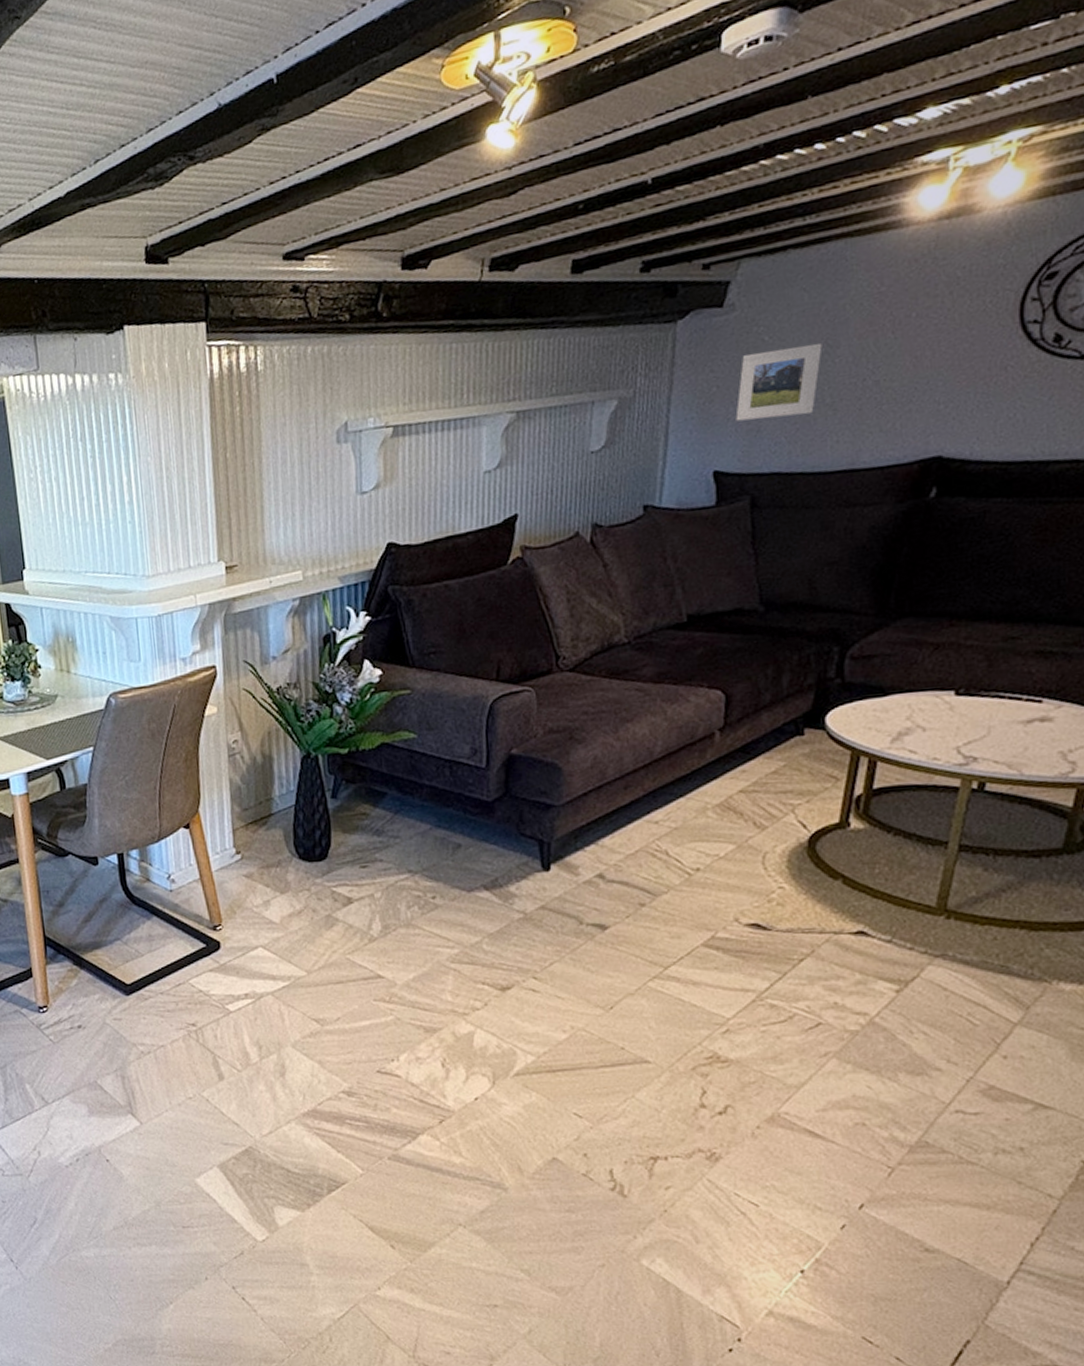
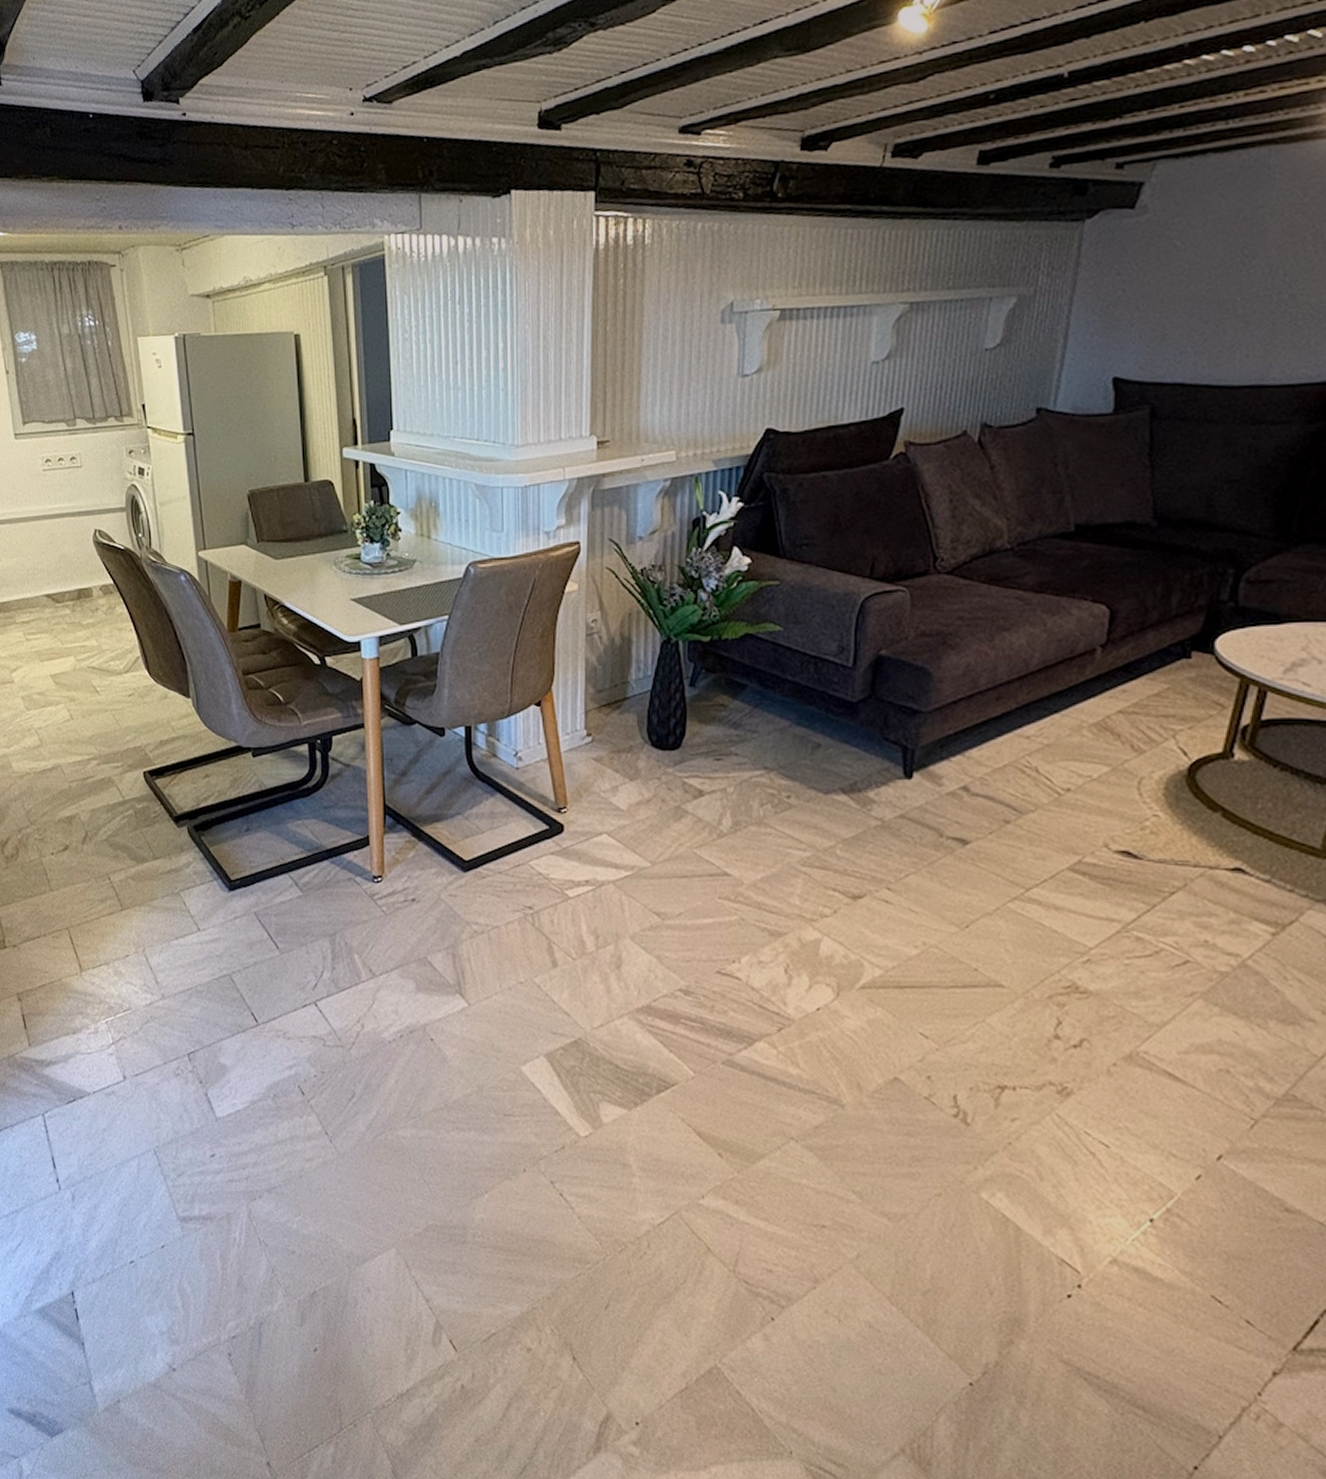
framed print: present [735,342,823,422] -> none [1140,251,1238,328]

